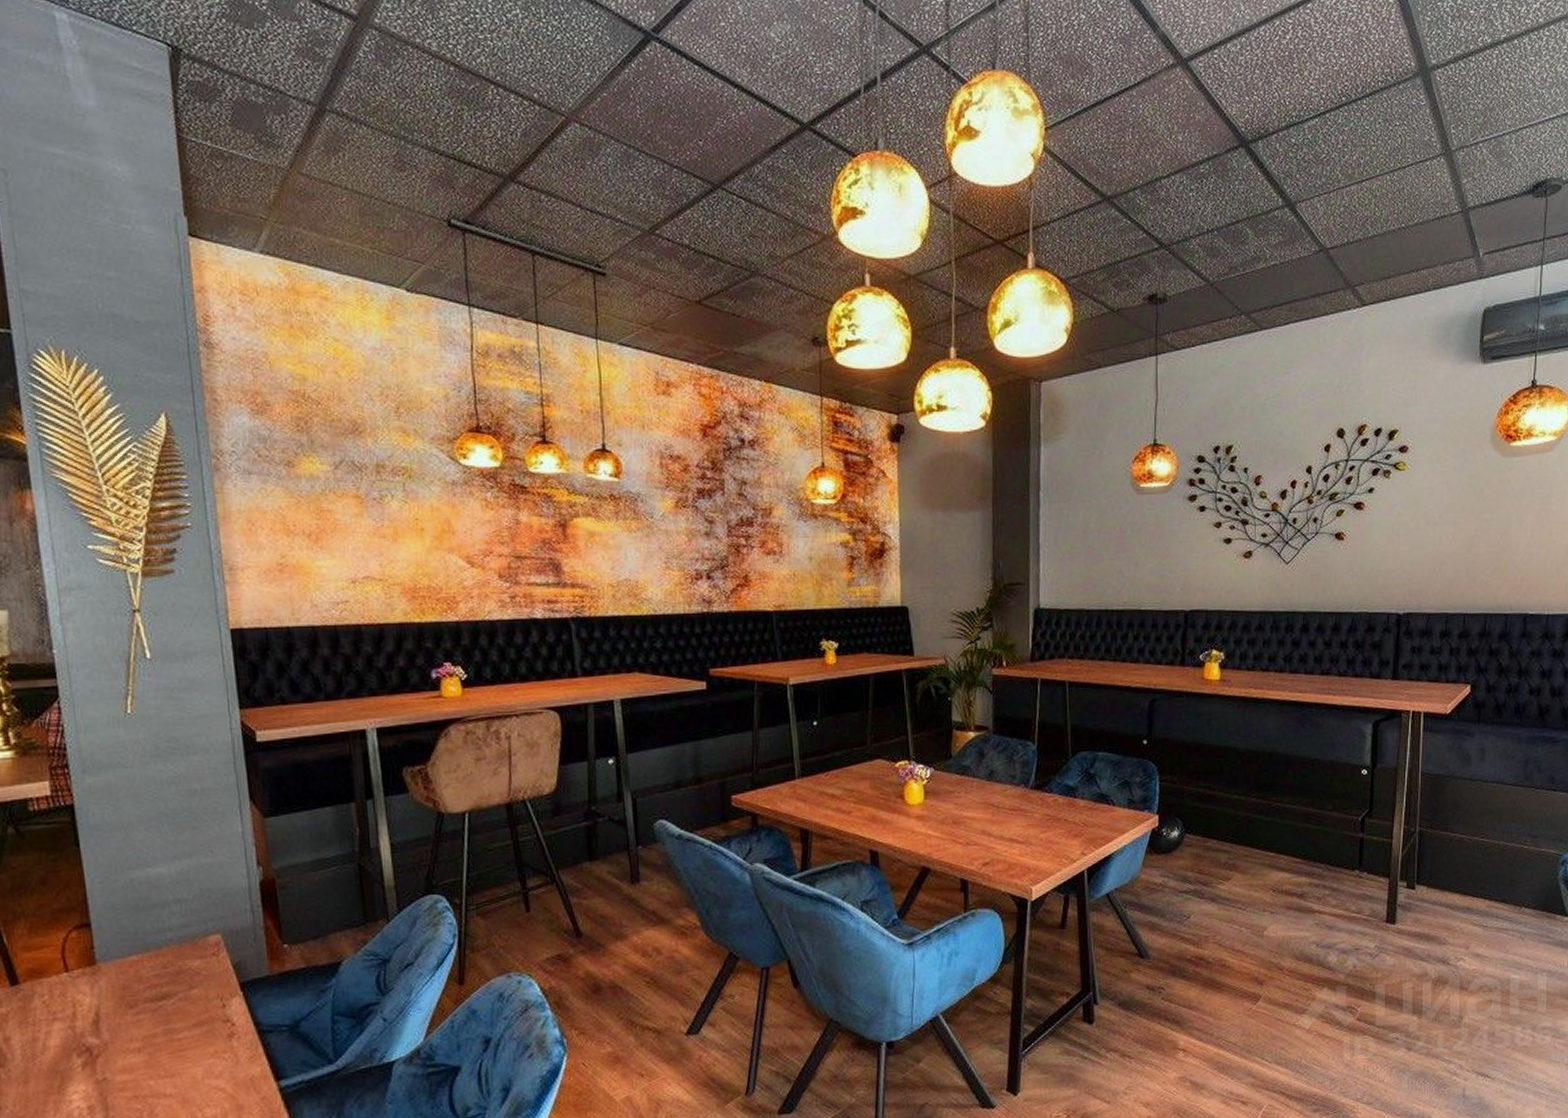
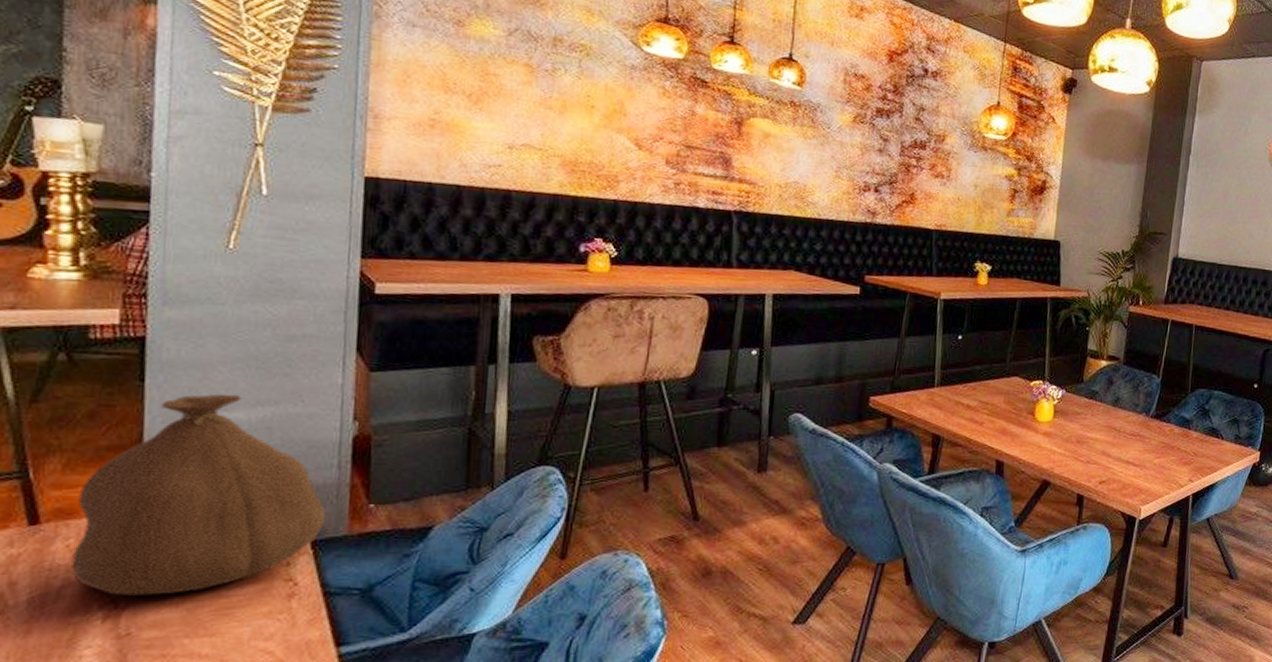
bag: none [44,850,249,1045] -> present [72,394,326,595]

